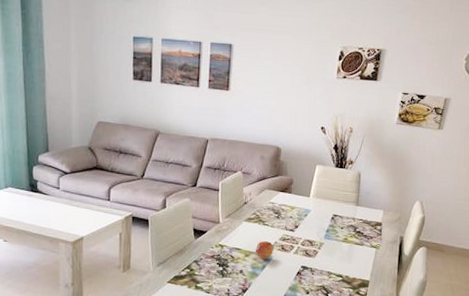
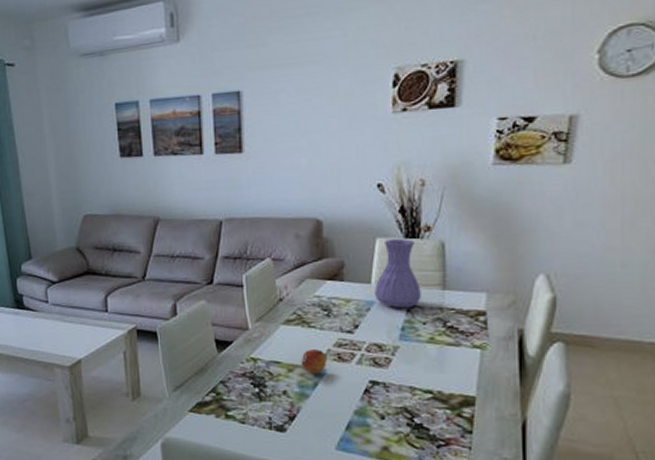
vase: none [311,167,342,217] -> present [375,239,421,309]

